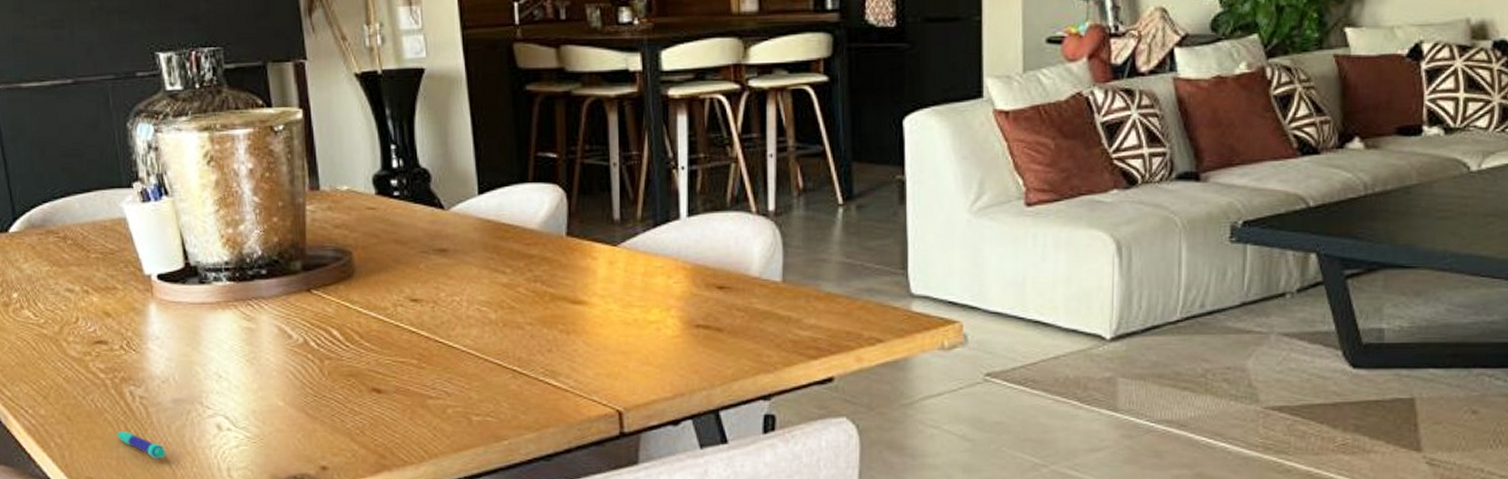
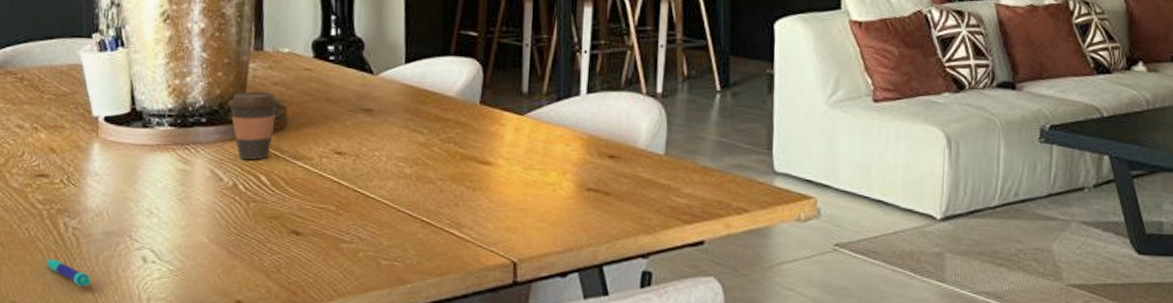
coffee cup: none [287,237,344,313] -> present [227,91,280,160]

